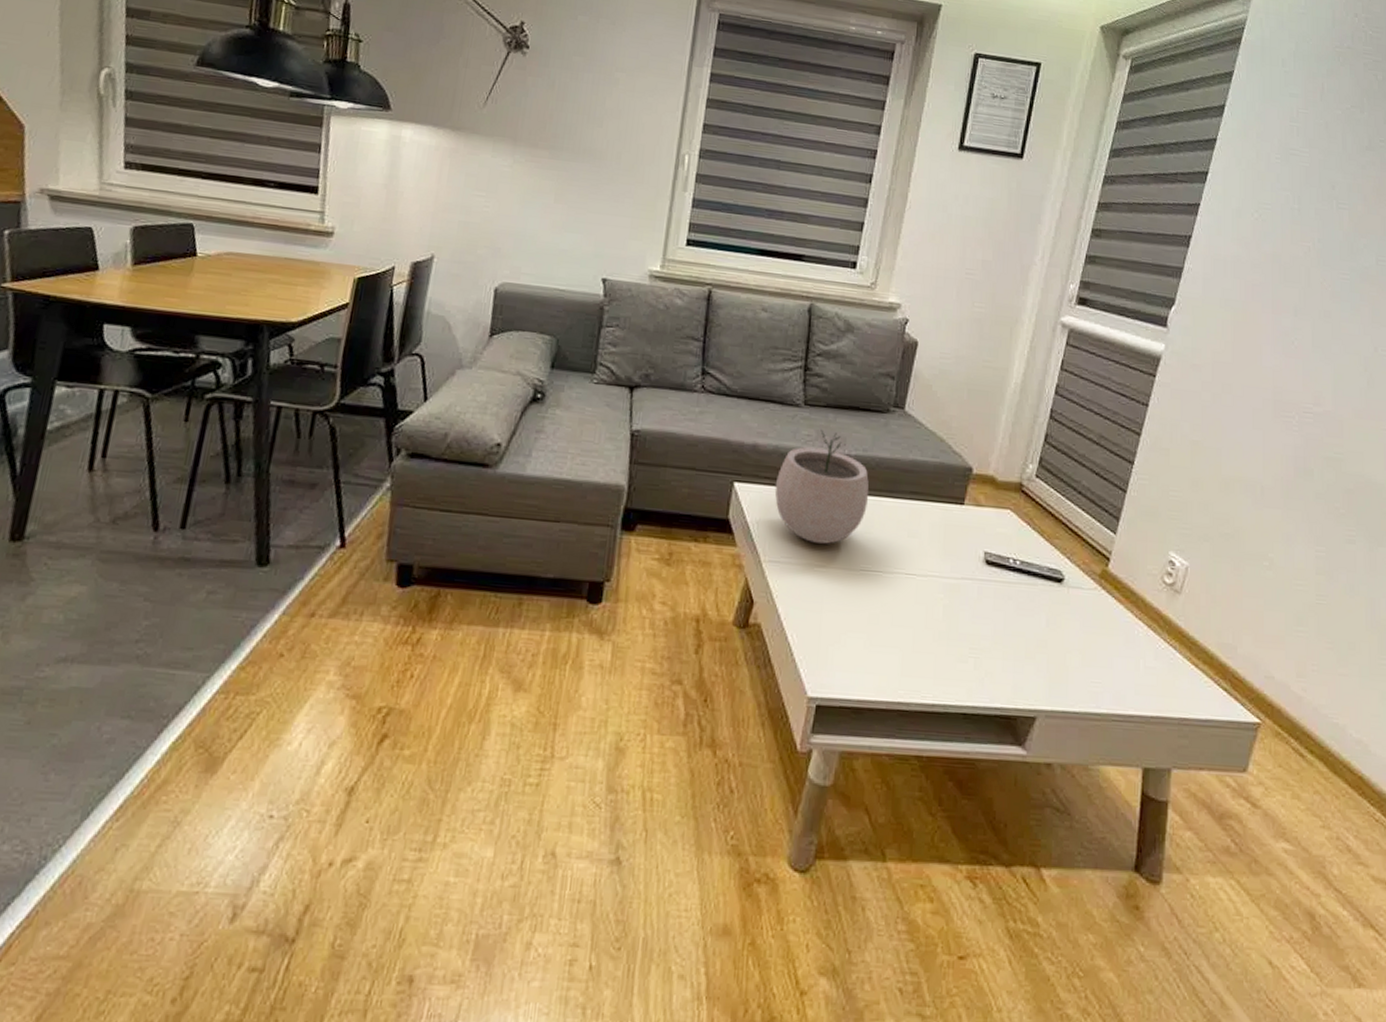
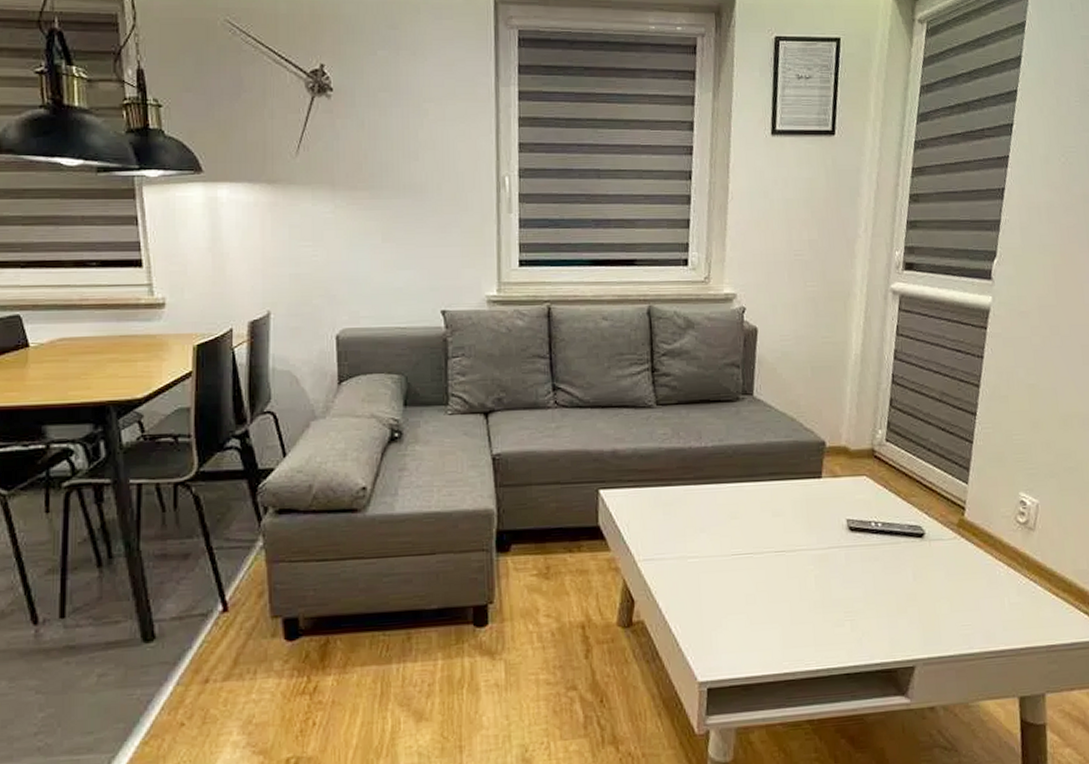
plant pot: present [774,430,869,544] -> none [639,427,731,536]

